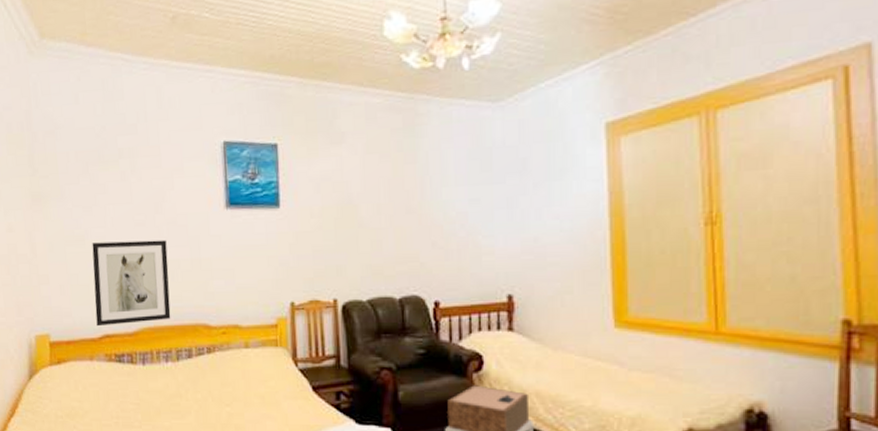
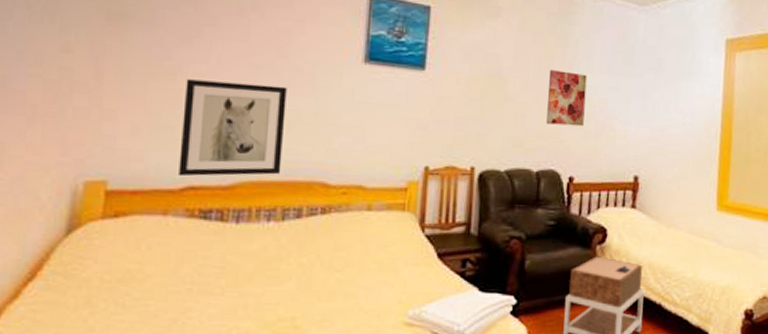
wall art: none [400,189,444,248] -> present [546,70,587,127]

